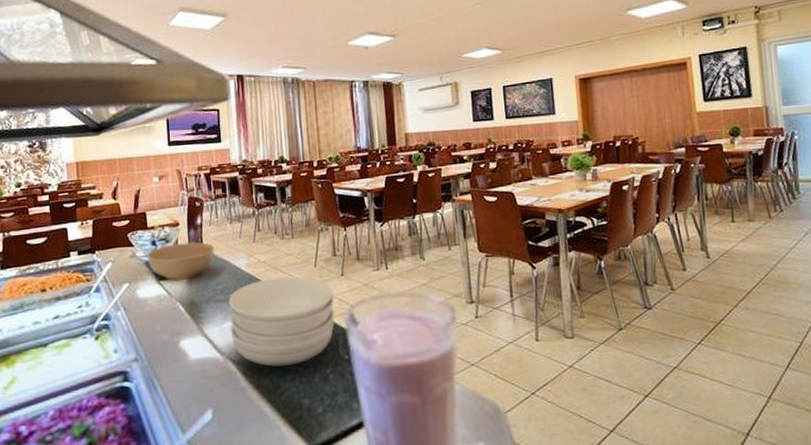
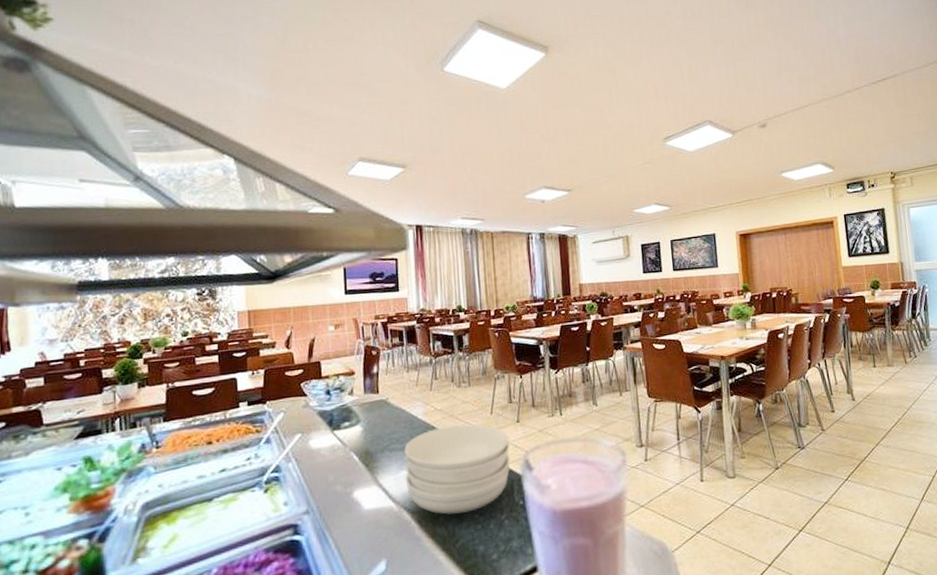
bowl: present [147,242,214,281] -> none [321,391,391,430]

